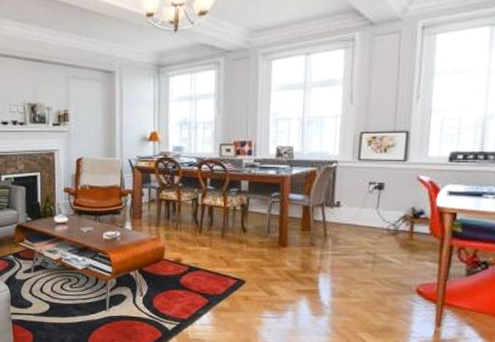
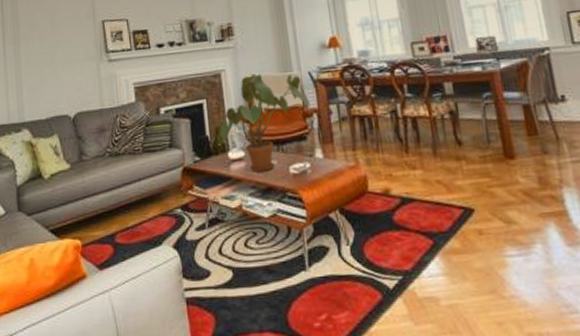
house plant: none [46,155,126,235] -> present [217,73,310,172]

